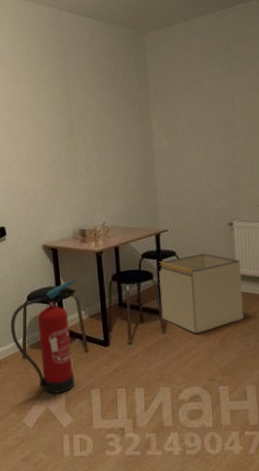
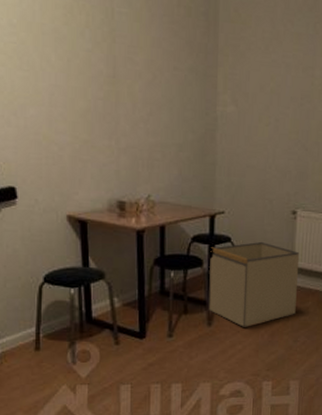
fire extinguisher: present [10,279,76,394] -> none [19,260,109,390]

